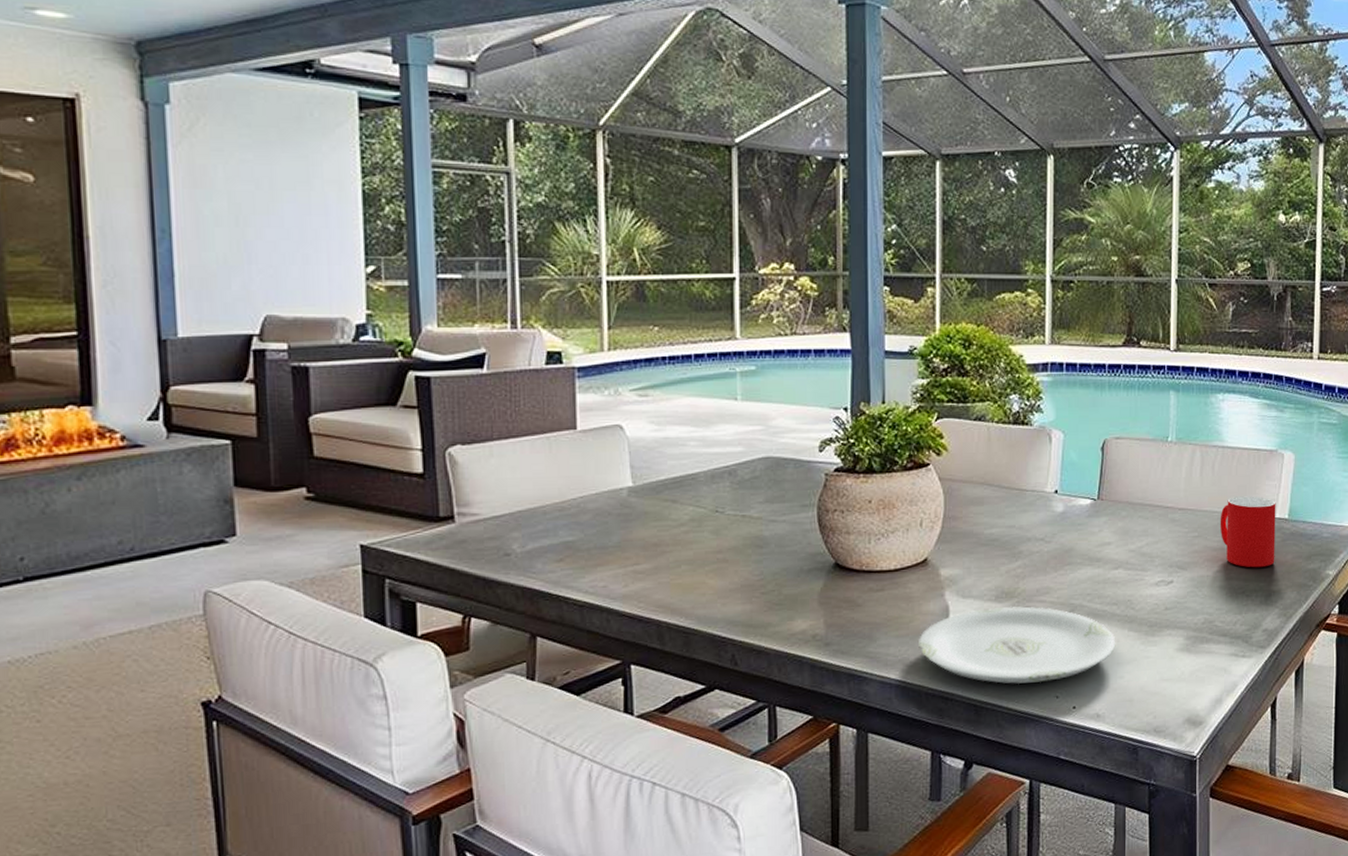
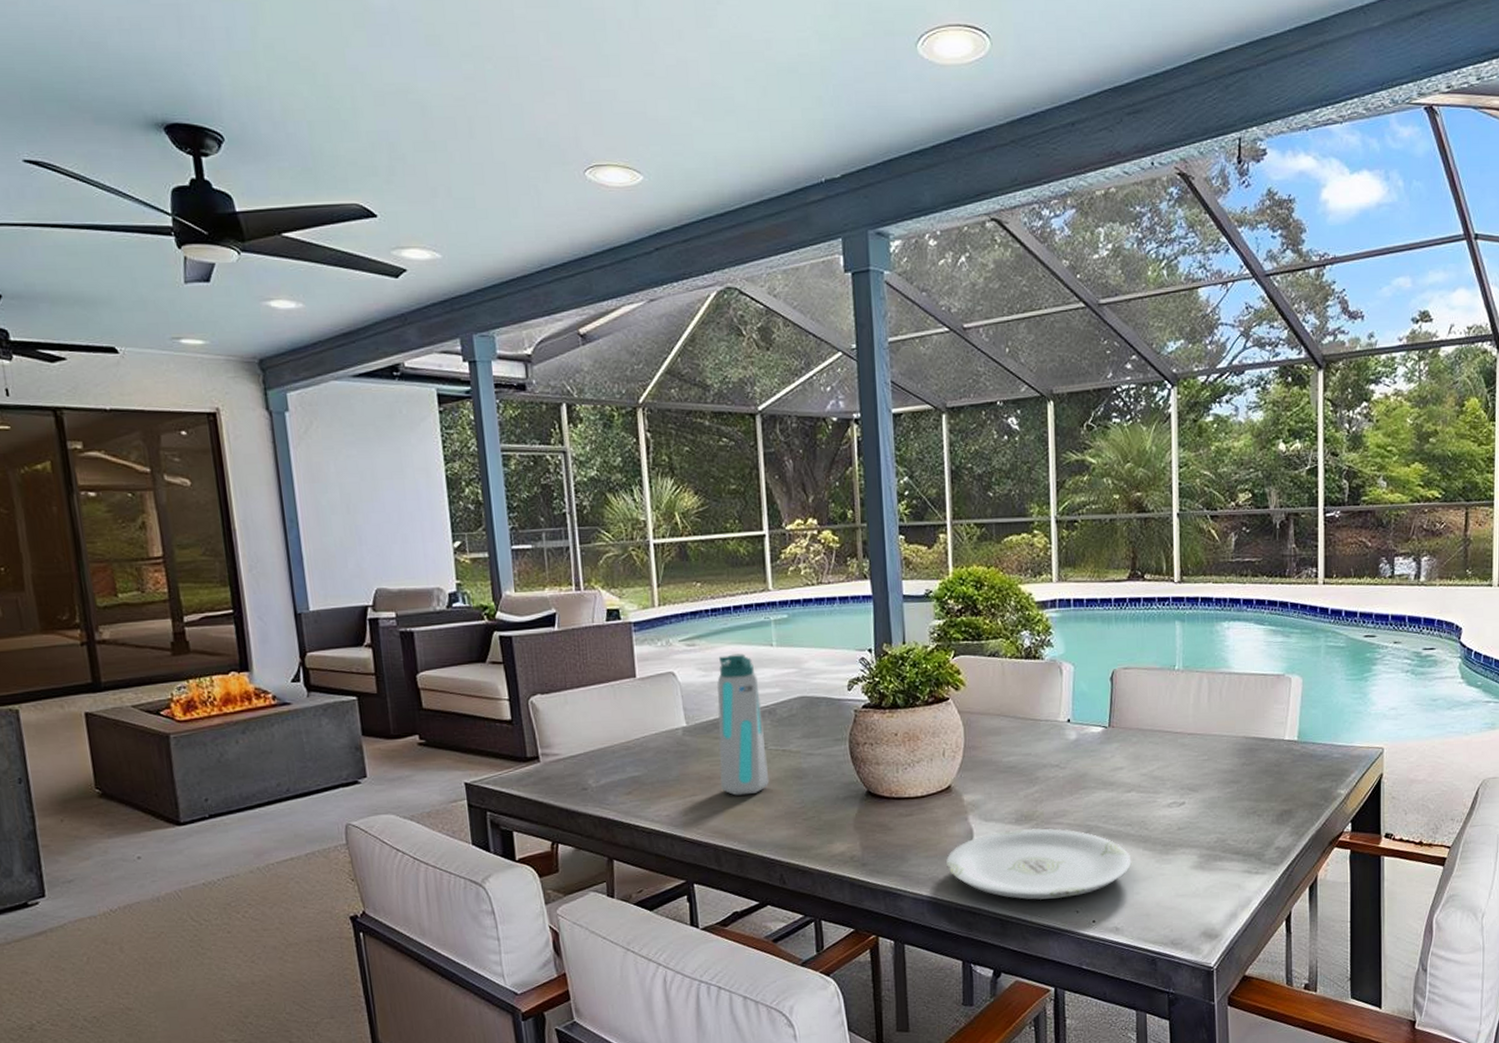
water bottle: none [668,407,725,566] -> present [716,653,770,796]
cup: present [1220,496,1276,568] -> none [1229,719,1285,789]

